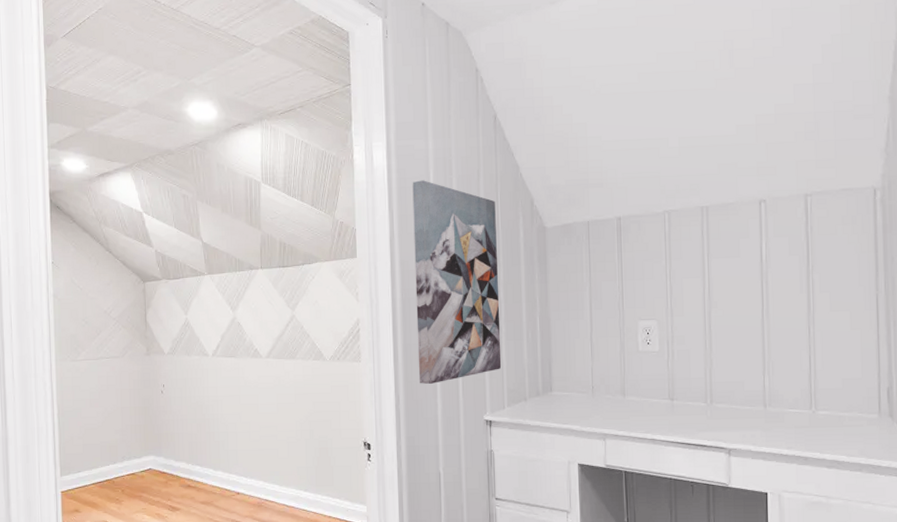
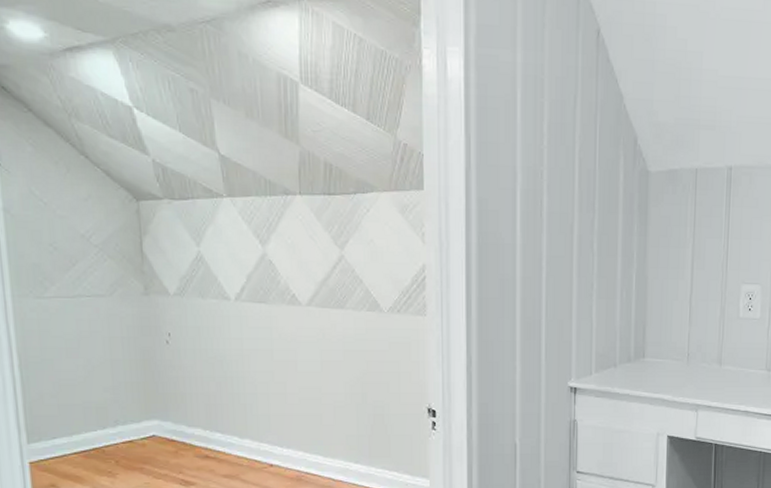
wall art: present [412,180,502,384] -> none [495,100,593,344]

